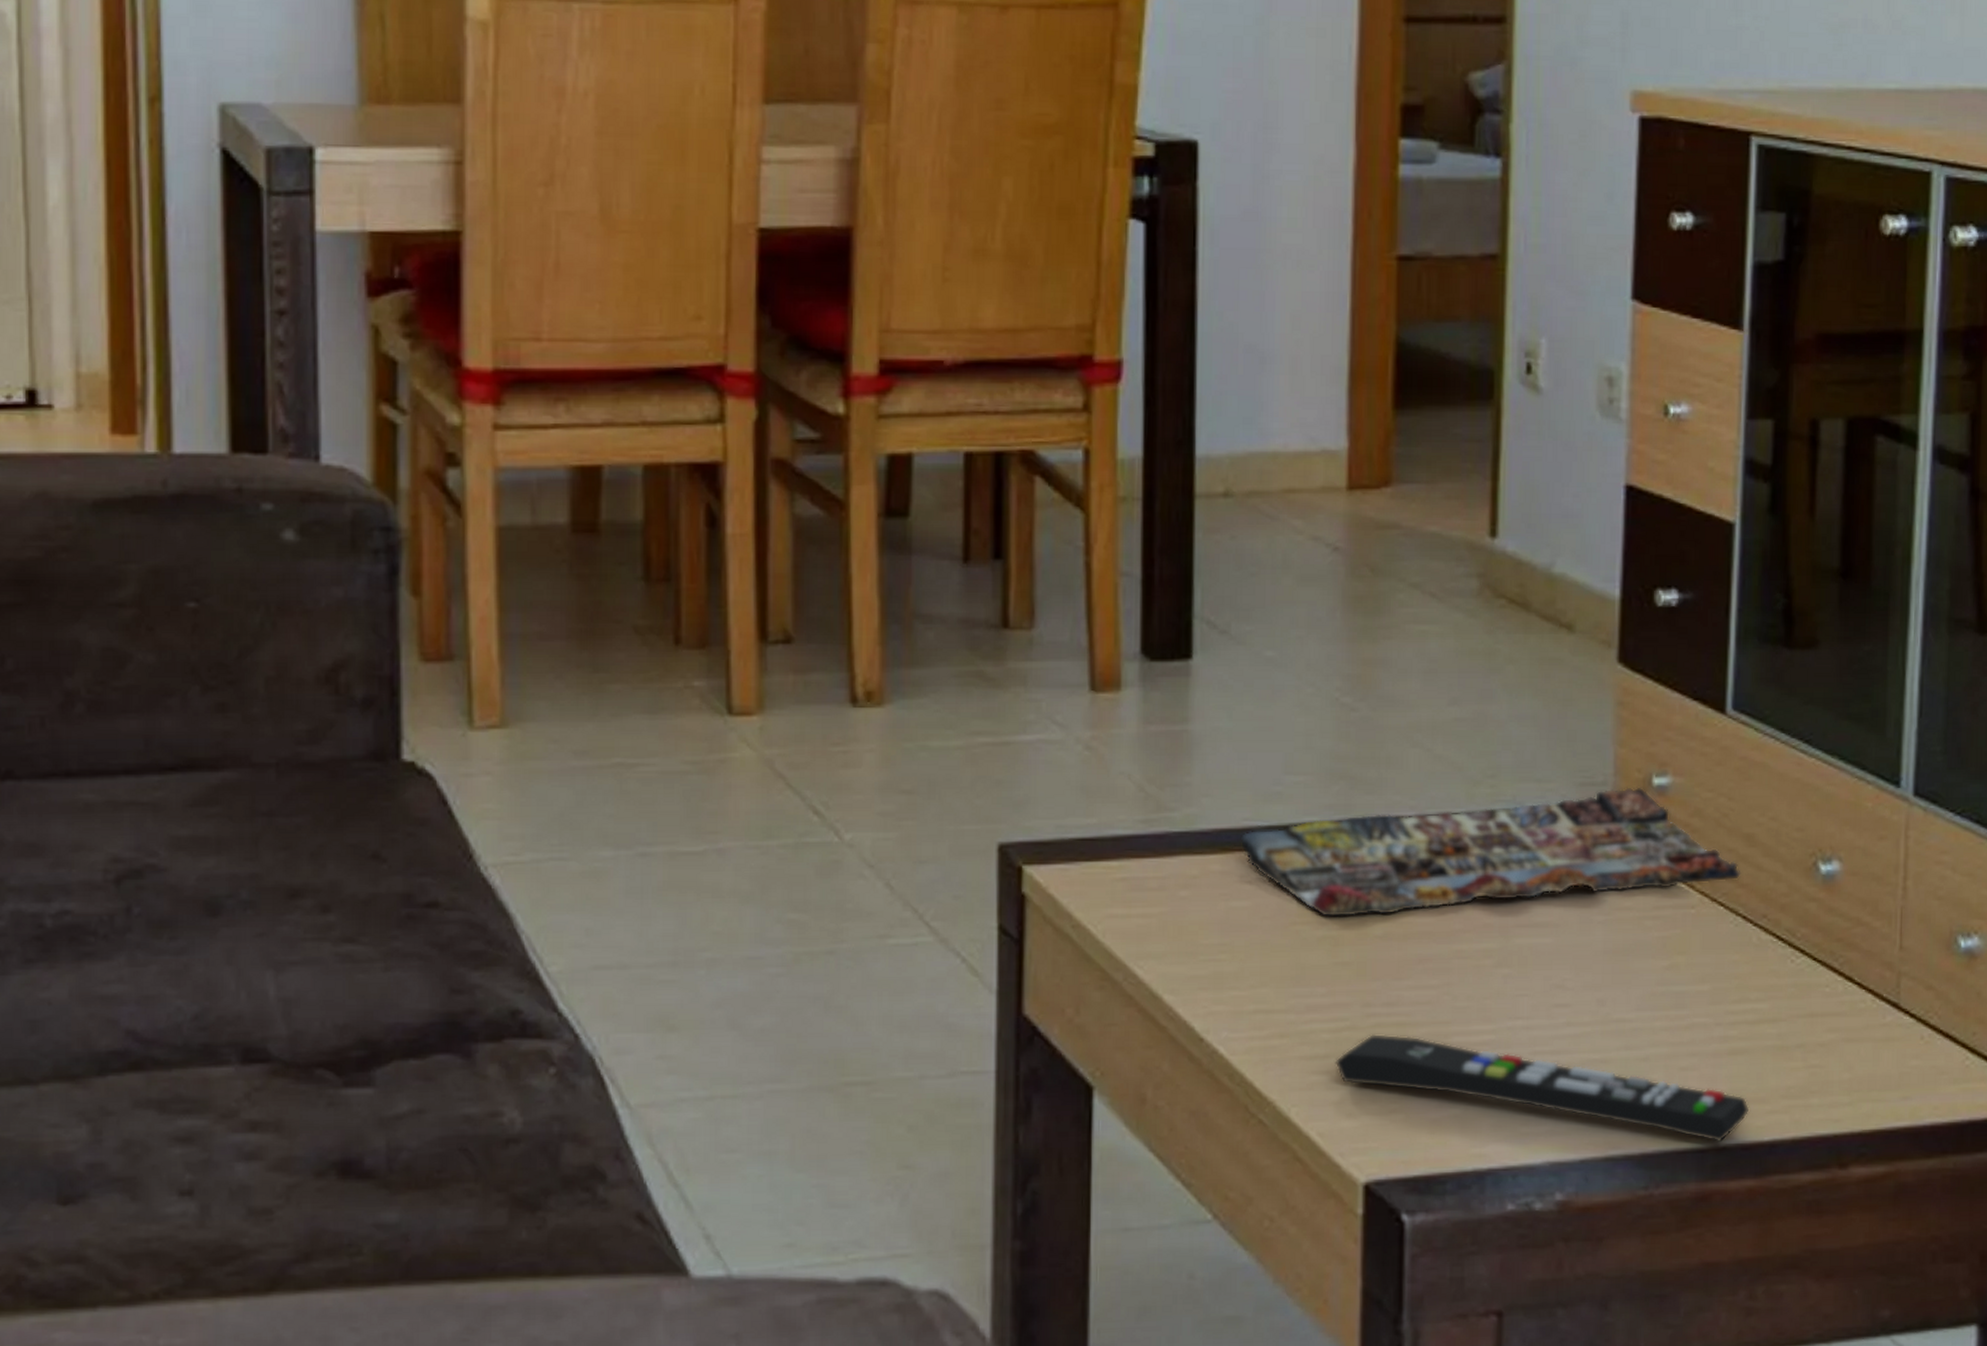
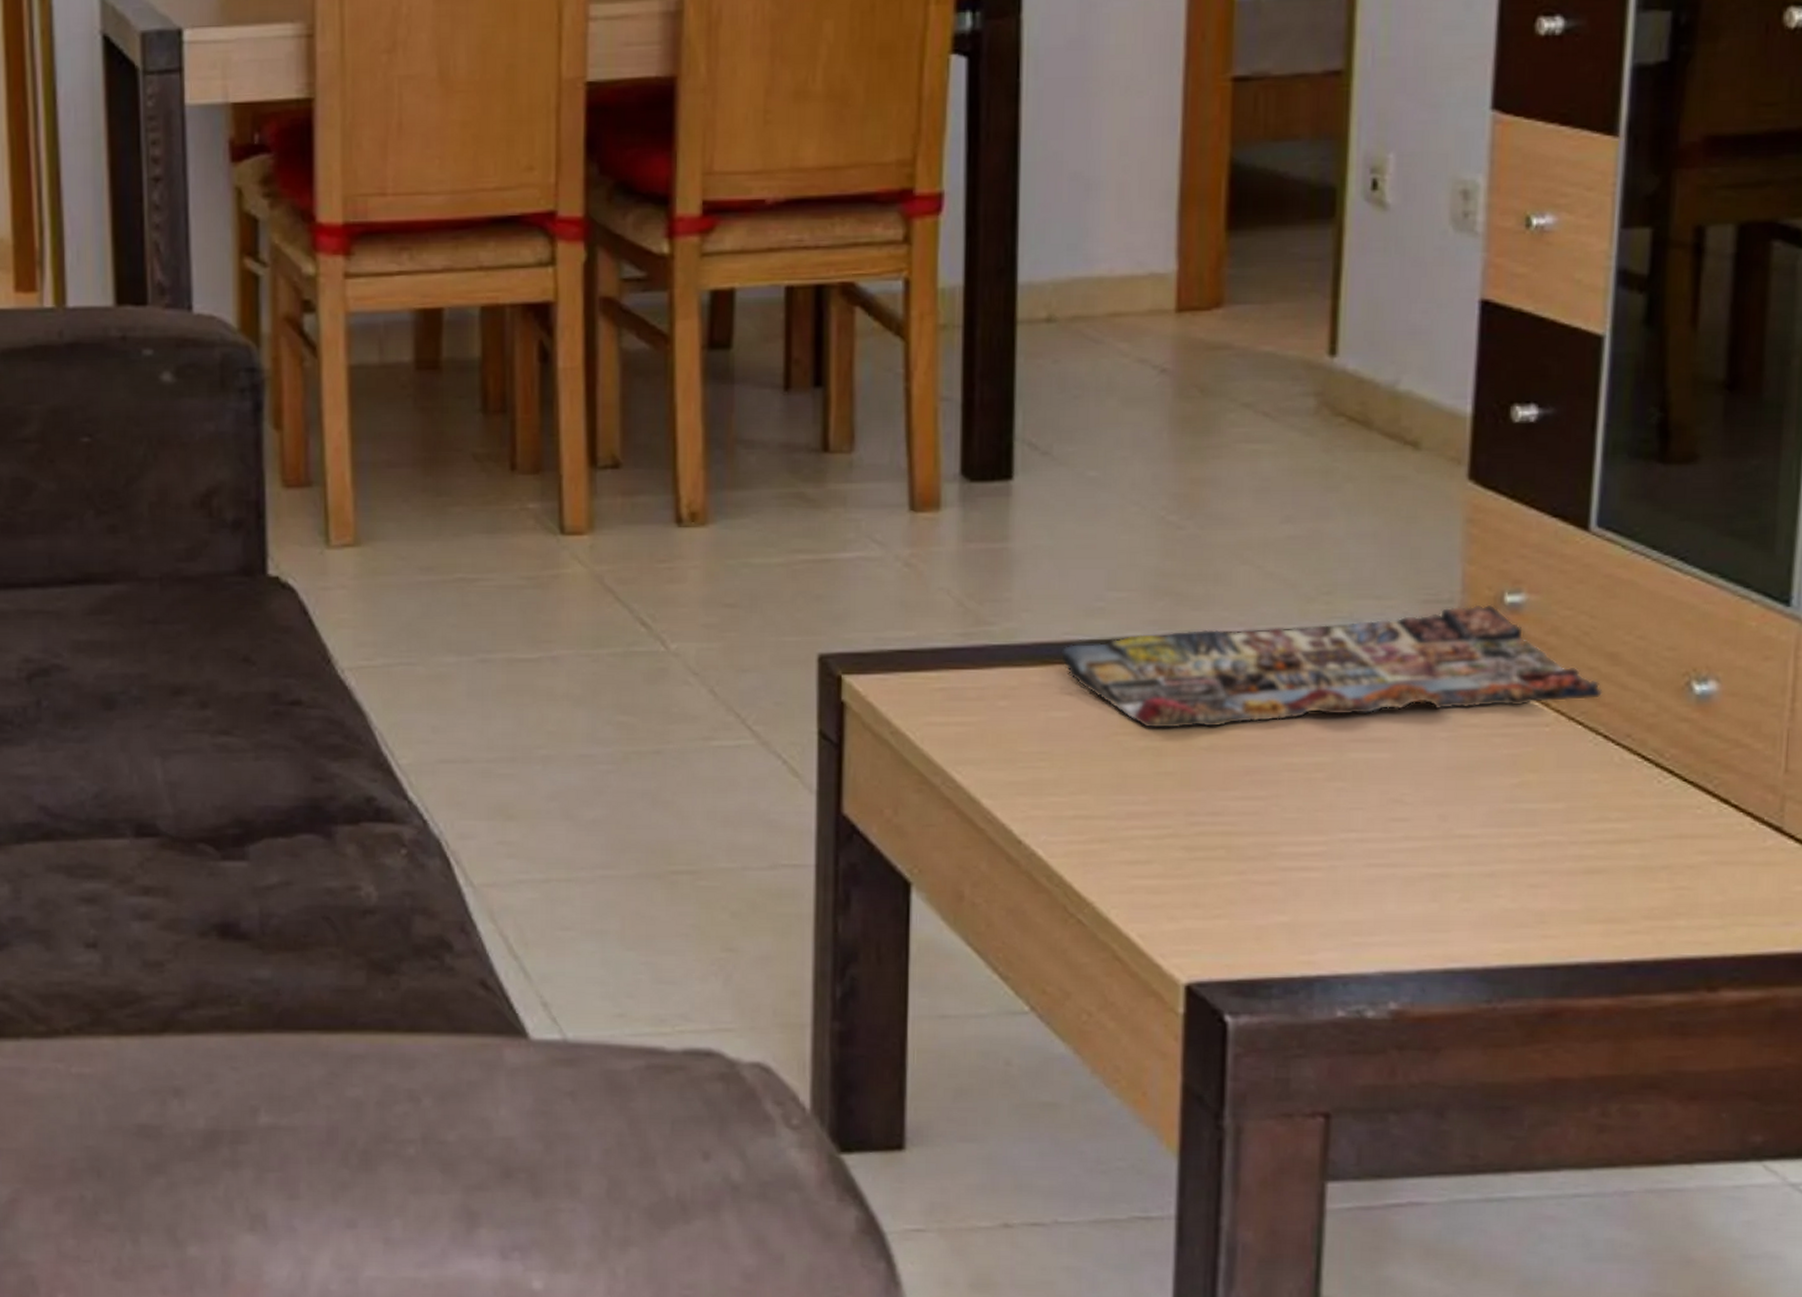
remote control: present [1335,1033,1750,1143] -> none [1156,841,1607,961]

